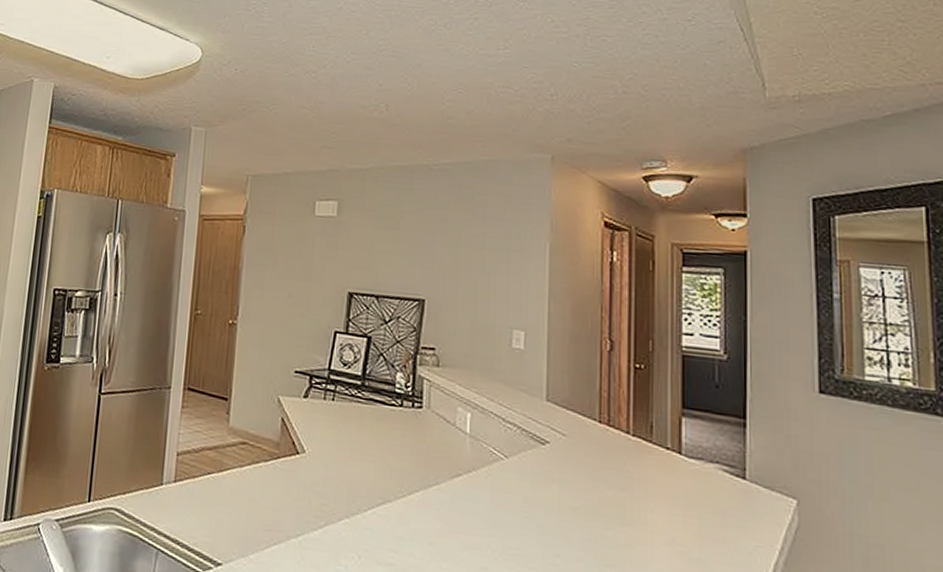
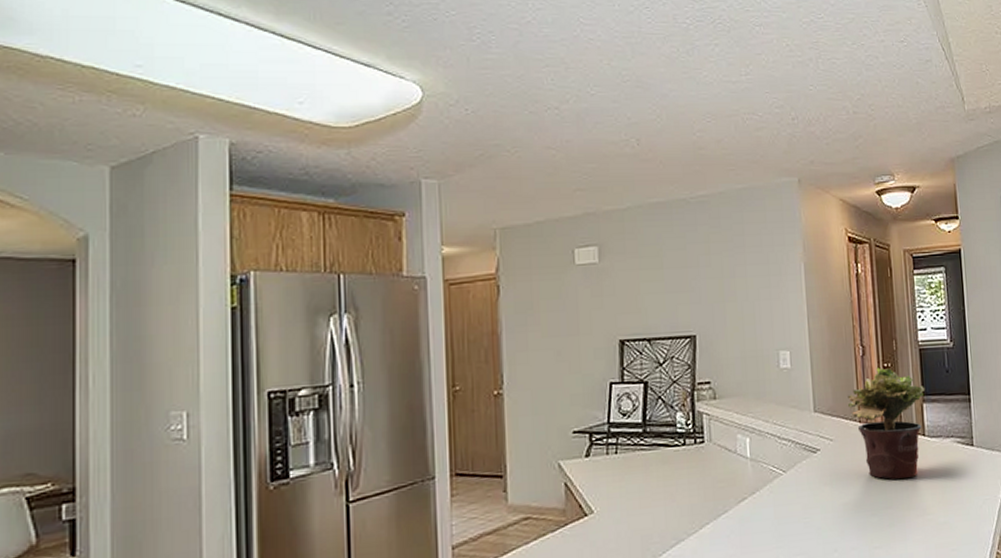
potted plant: none [586,367,686,498] -> present [847,367,925,480]

